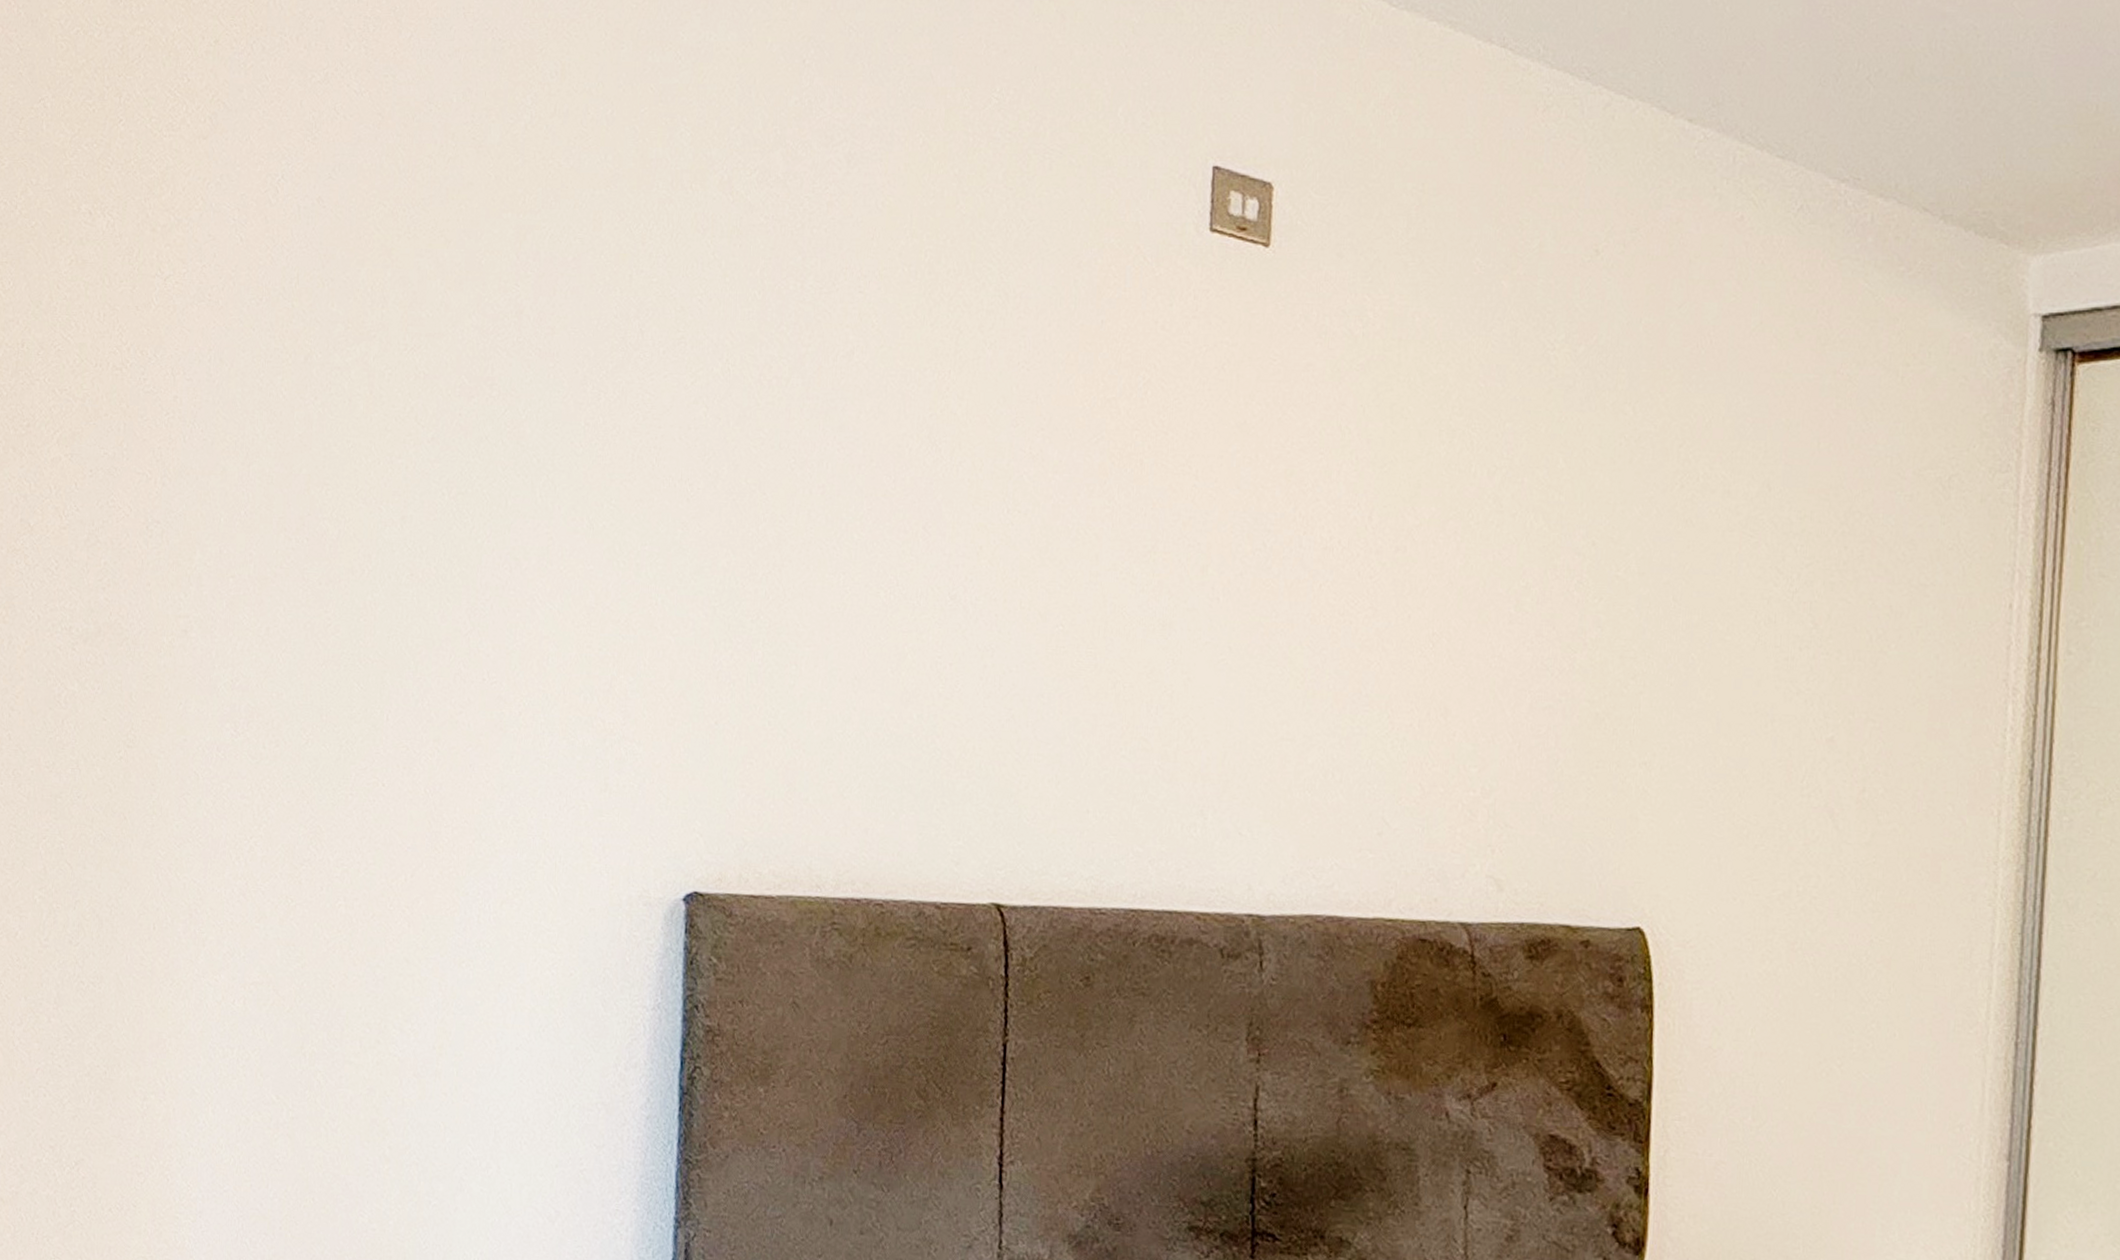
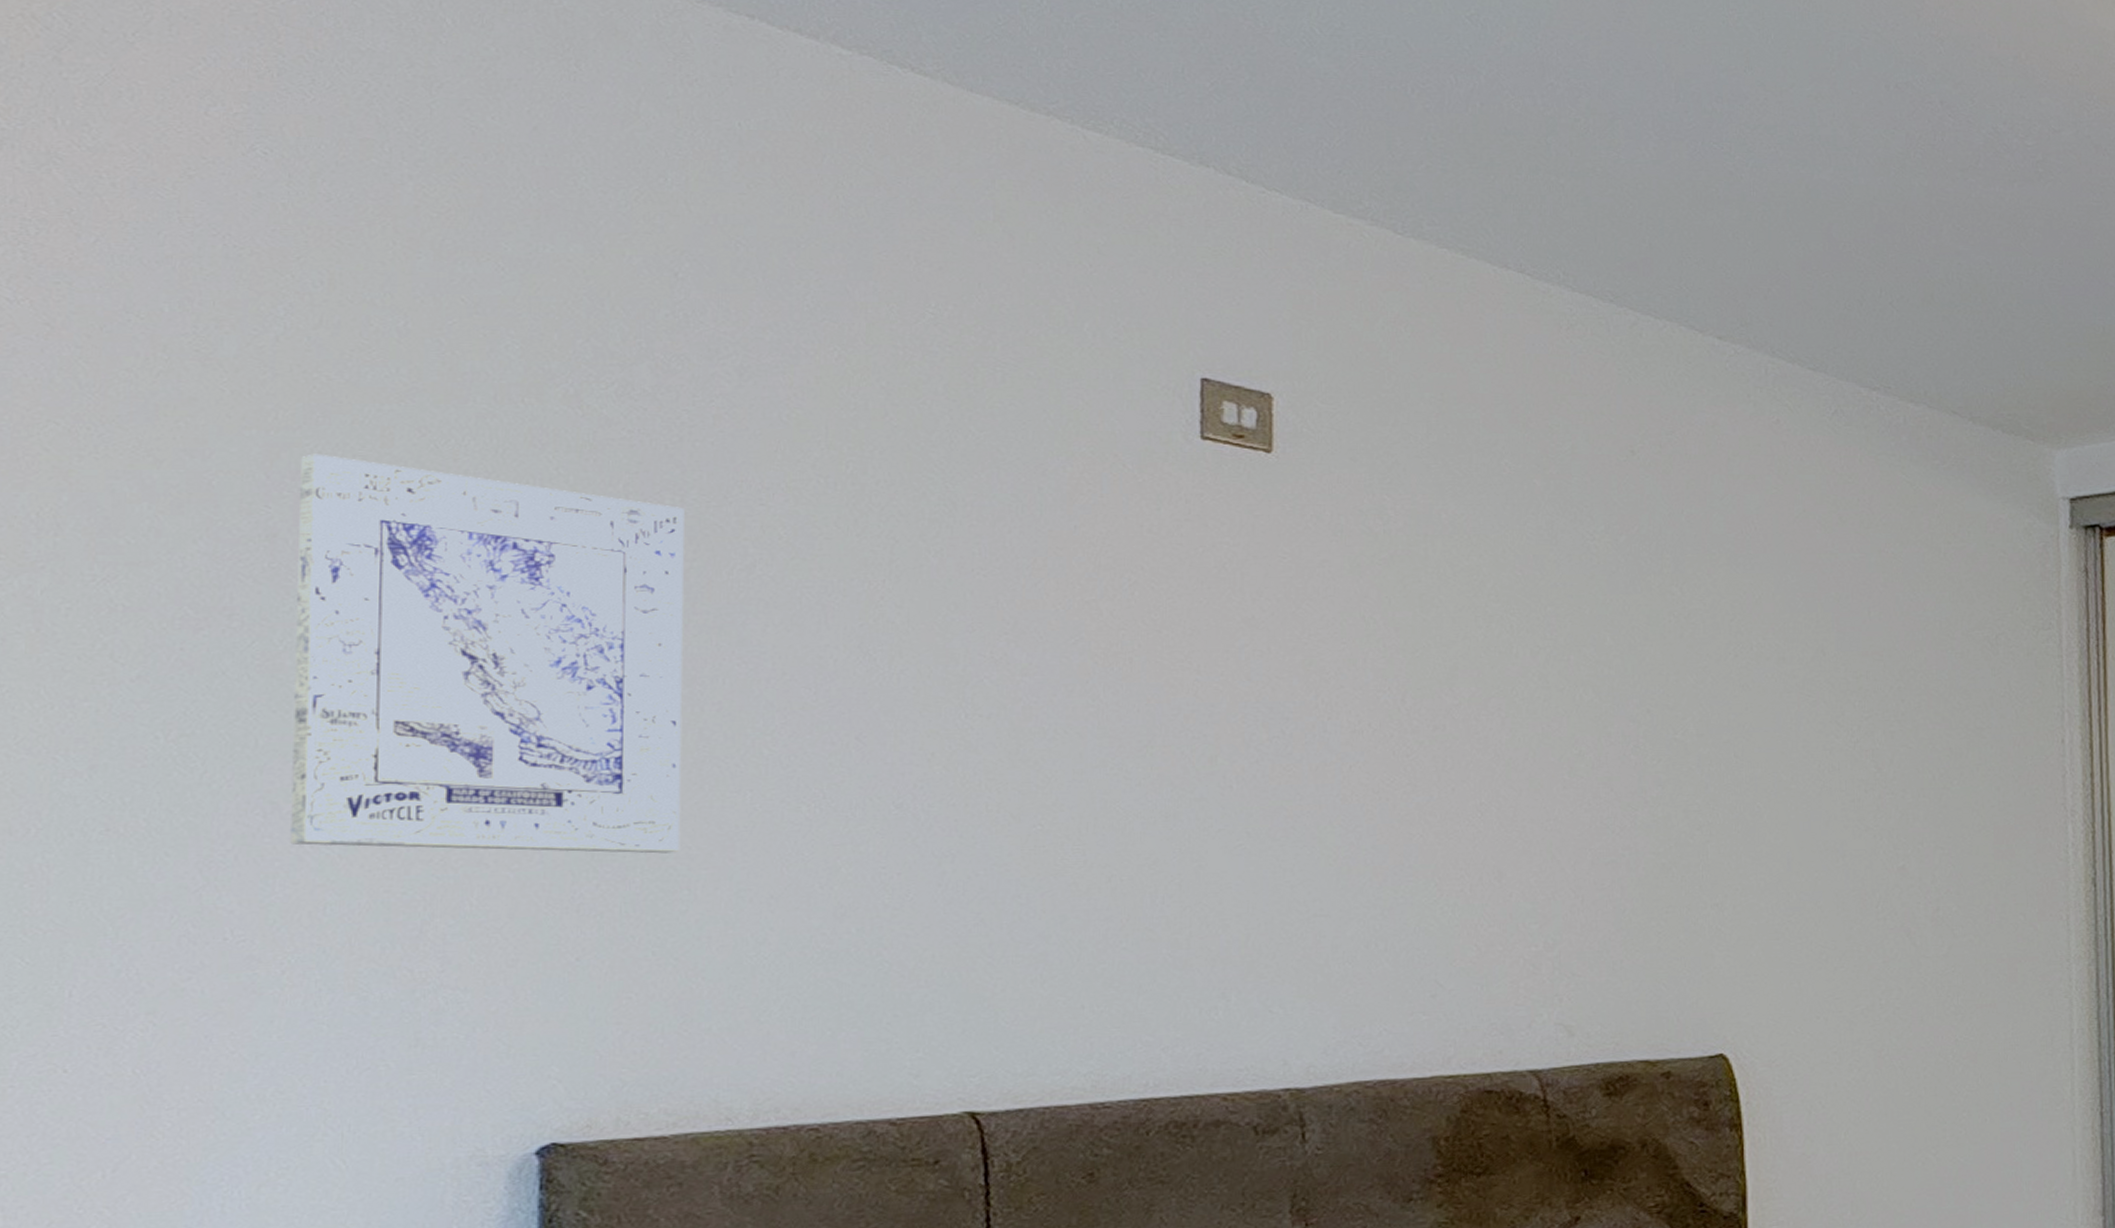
wall art: none [527,236,804,629] -> present [290,453,685,854]

